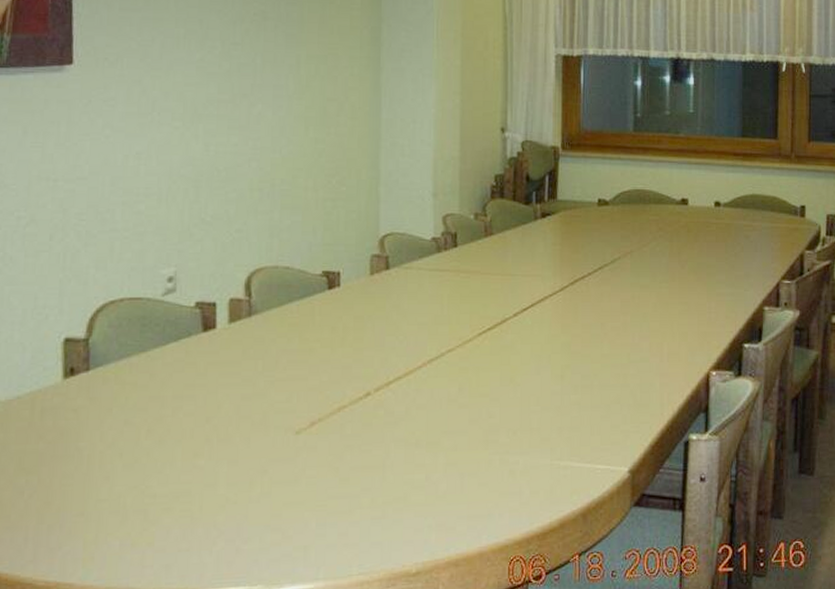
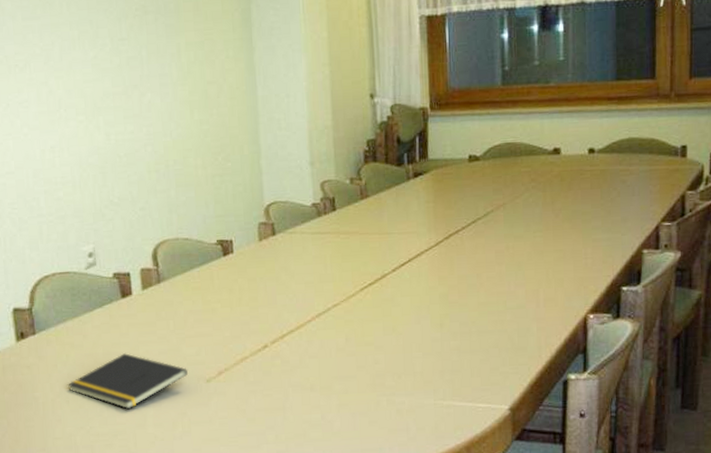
notepad: none [122,396,274,465] -> present [67,352,188,410]

